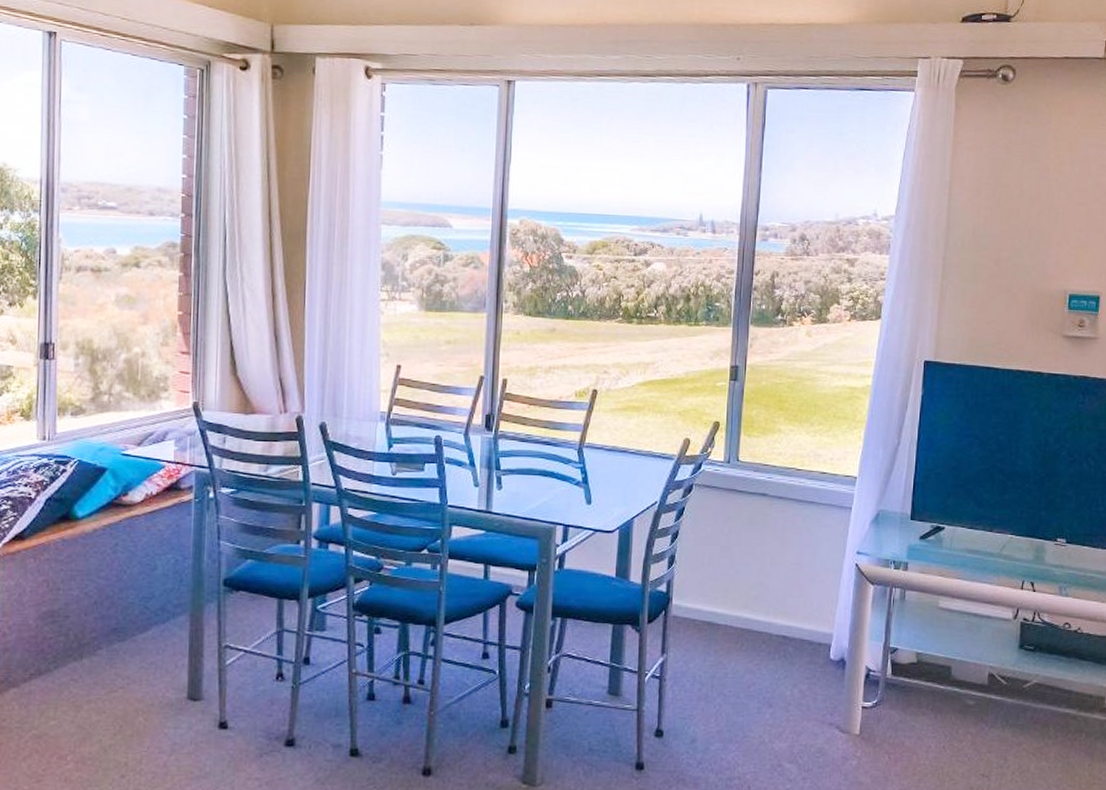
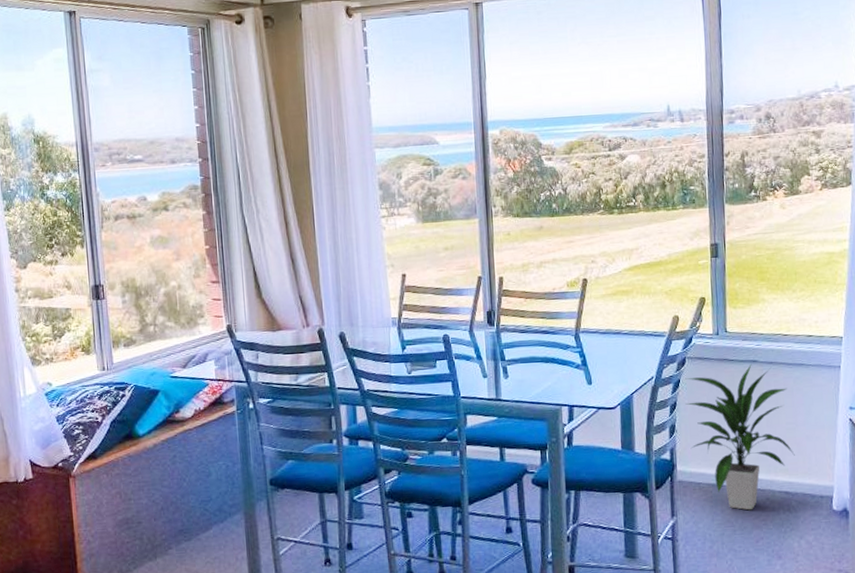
indoor plant: none [688,498,796,653] -> present [685,364,795,511]

